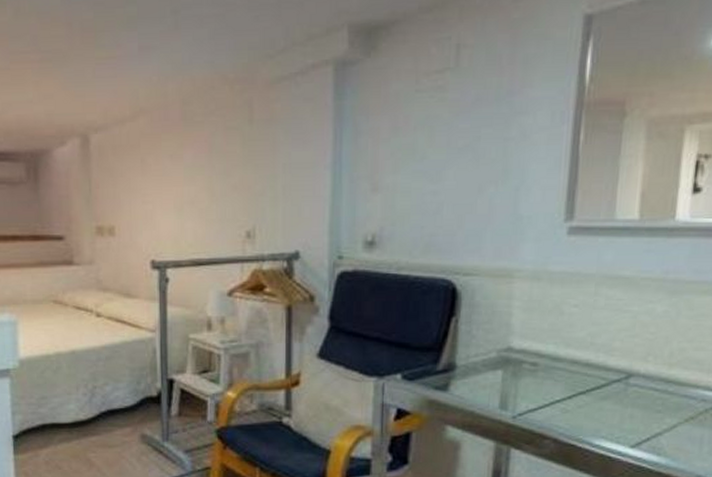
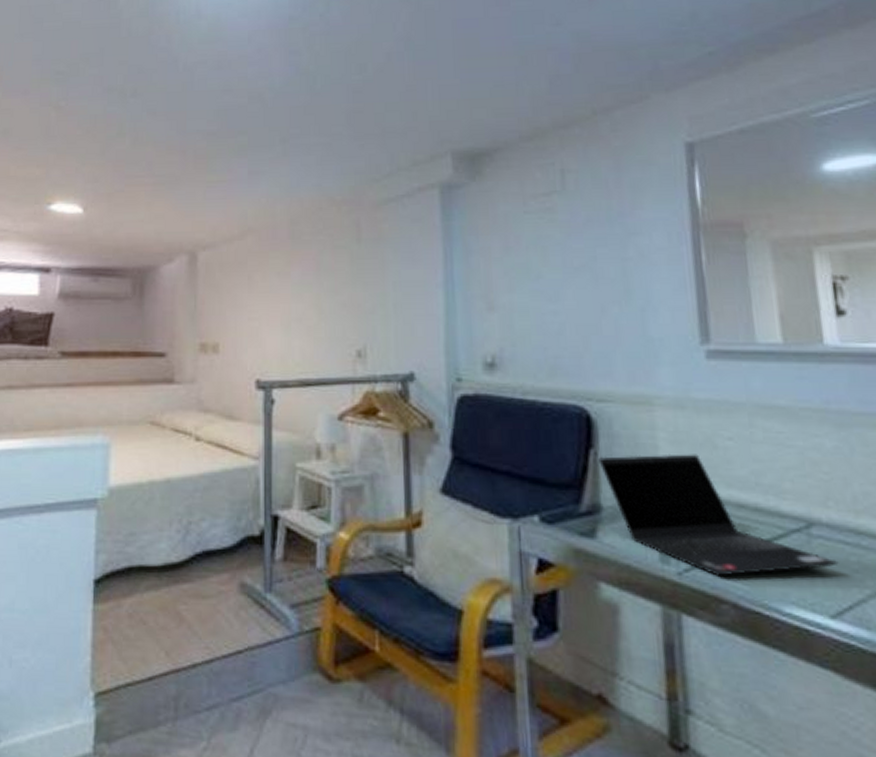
laptop computer: none [458,319,647,418] -> present [598,454,839,576]

